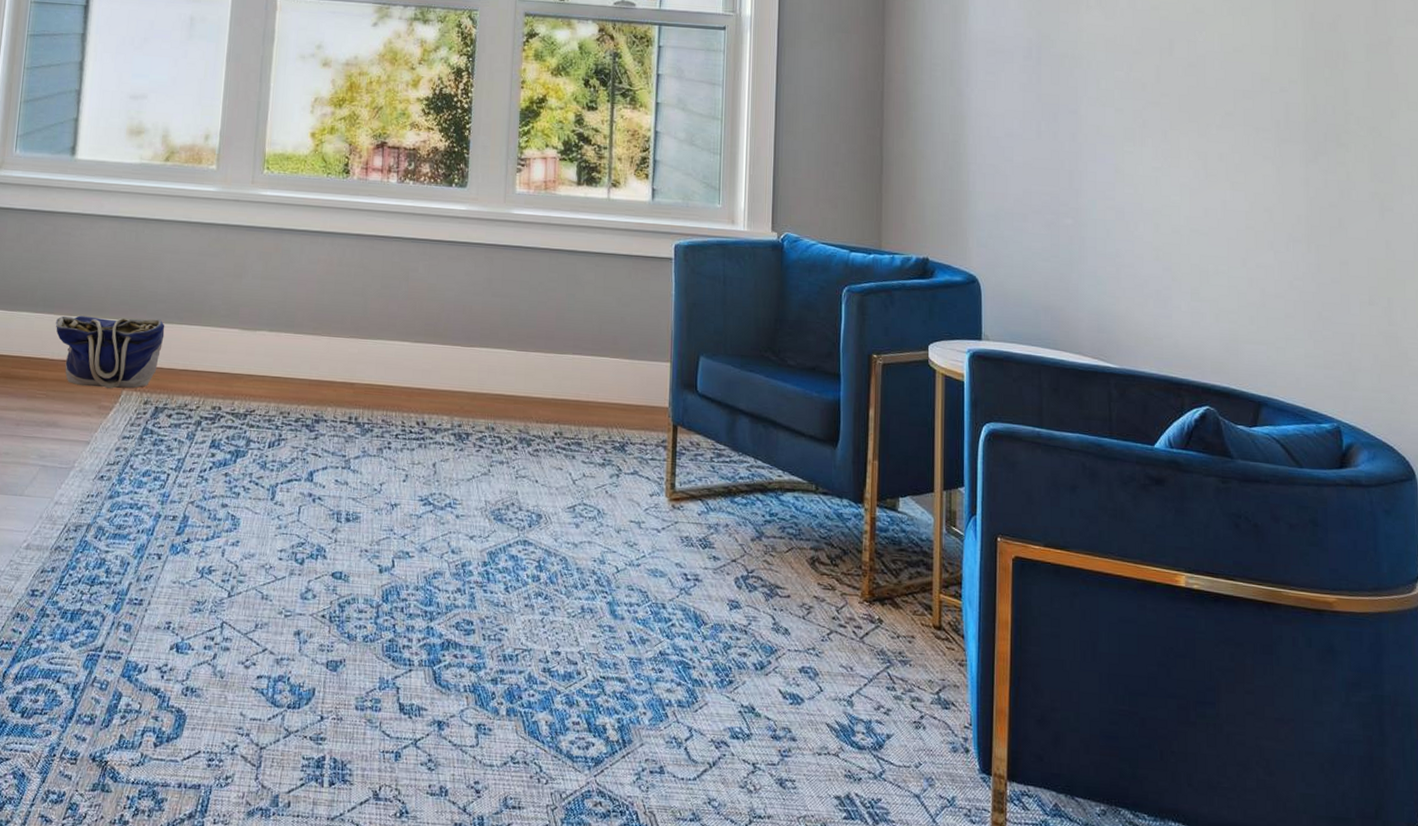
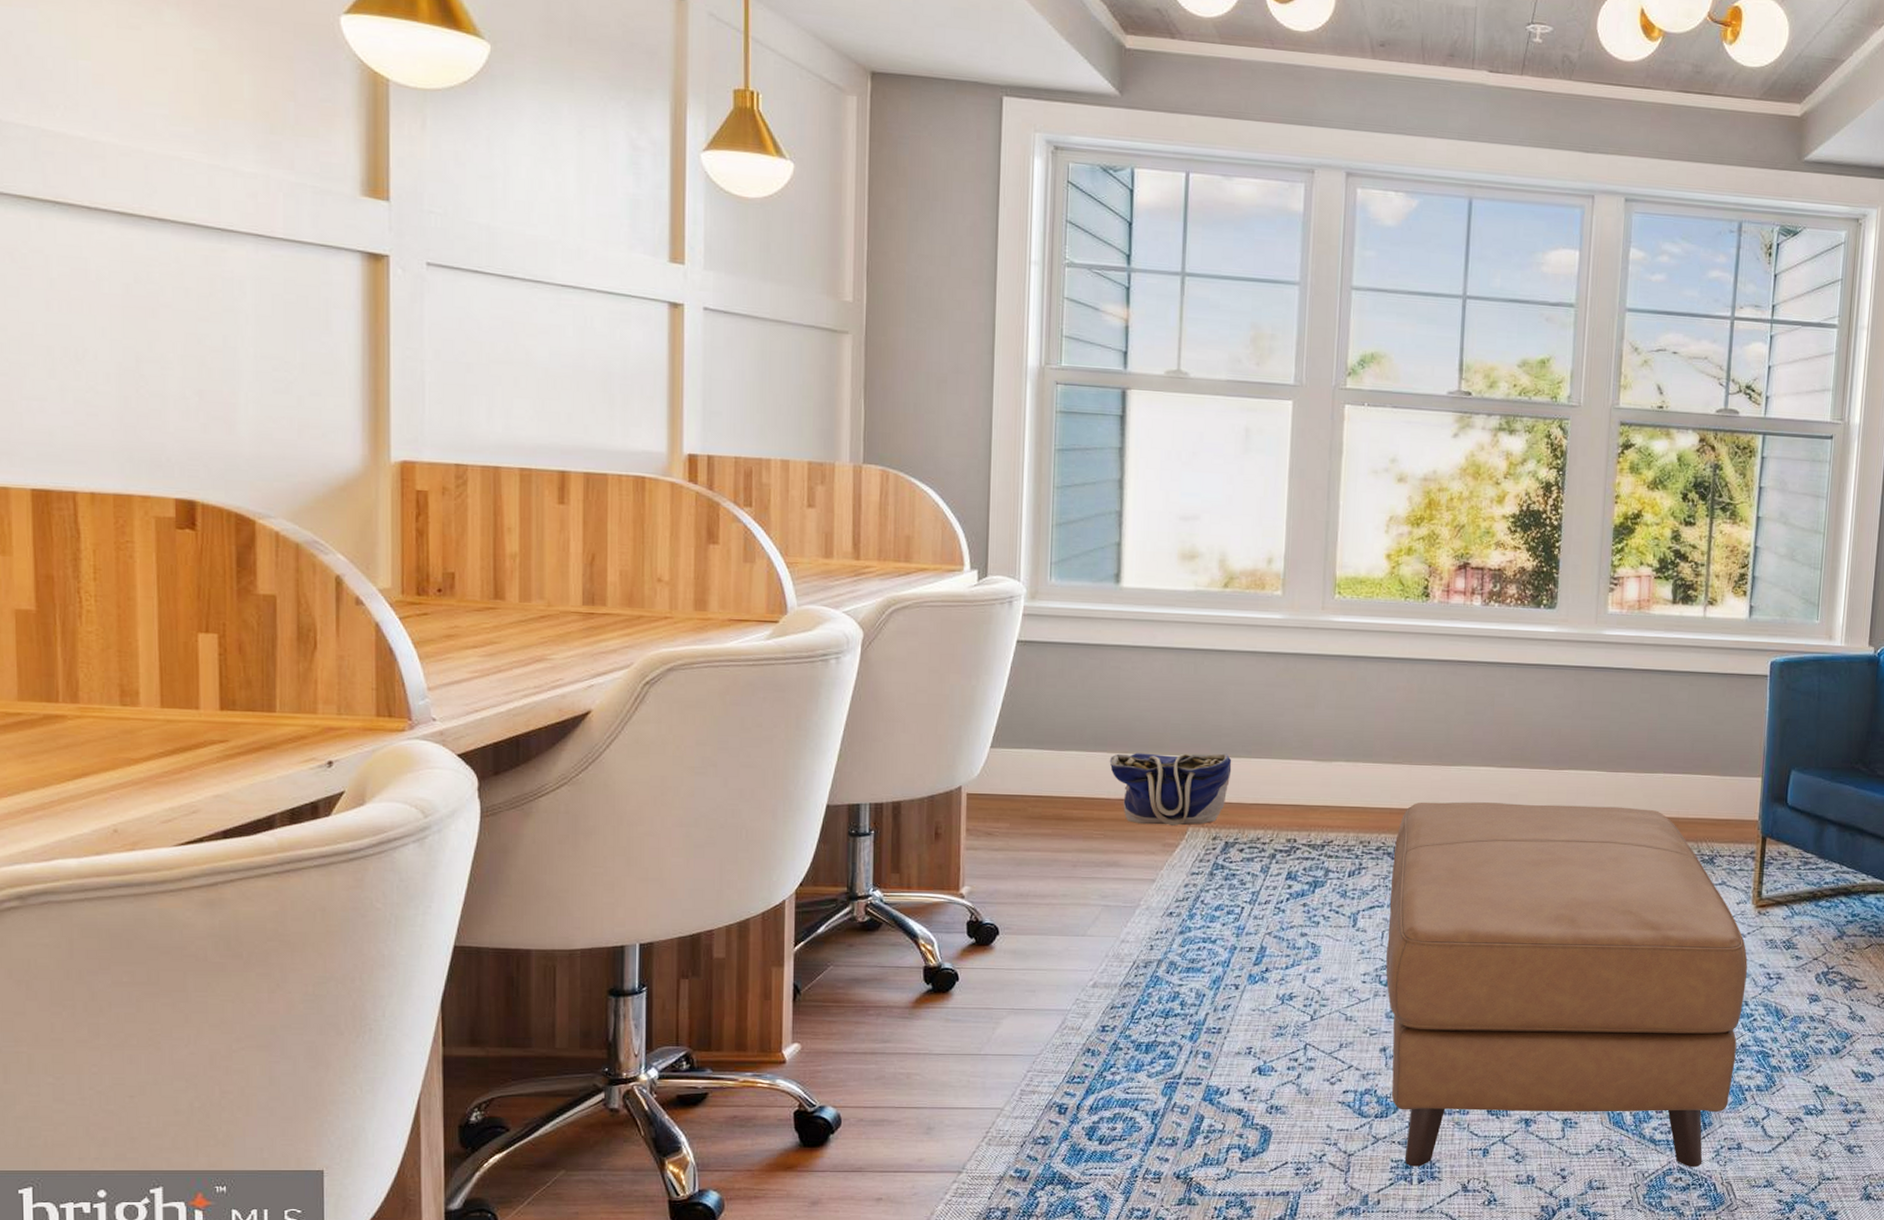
ottoman: none [301,374,663,790] -> present [1386,802,1748,1167]

